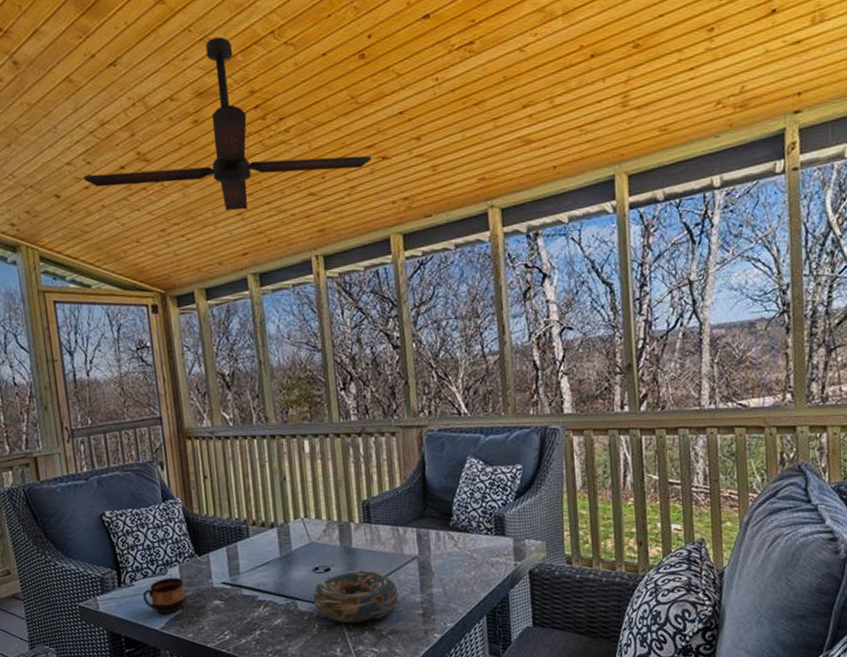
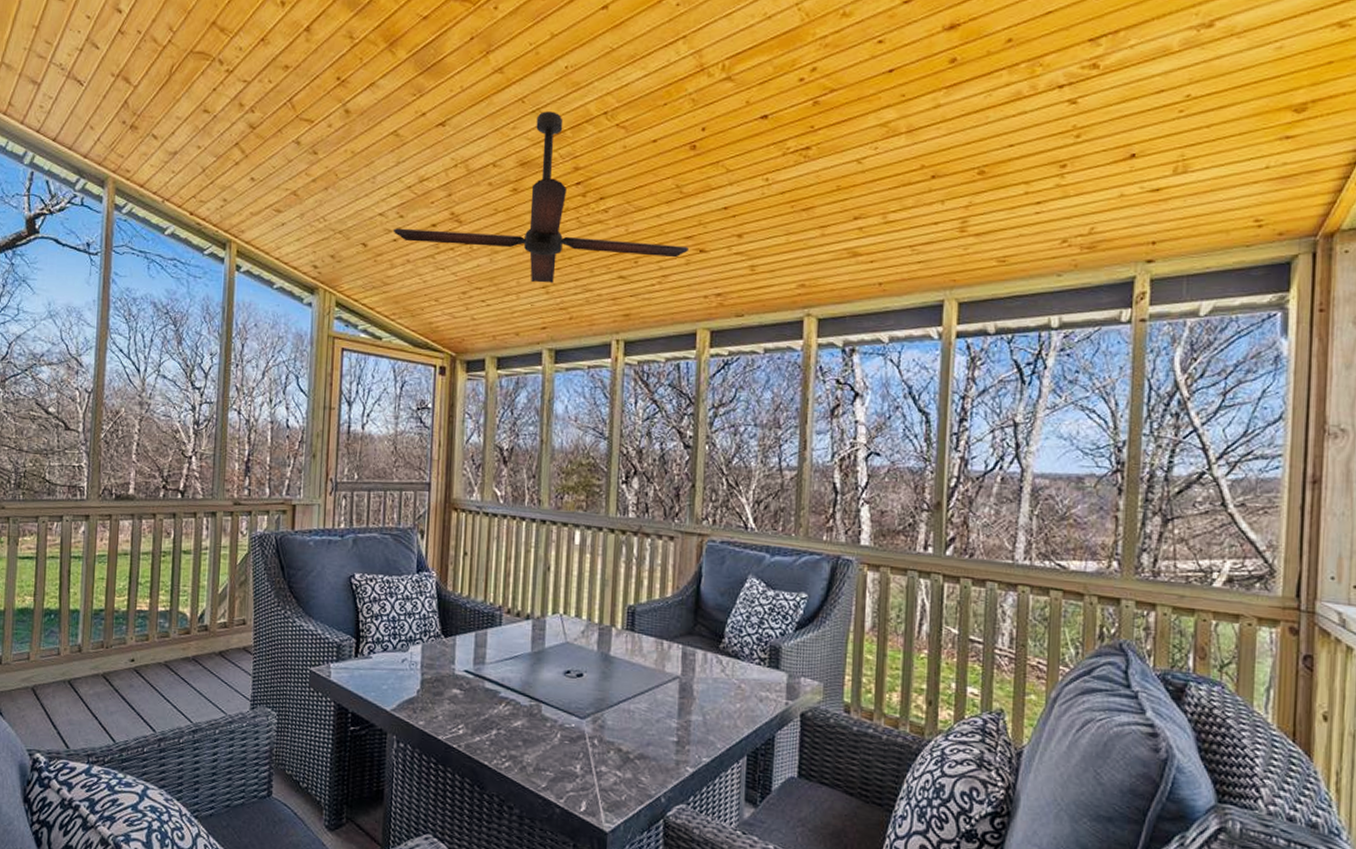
cup: present [142,577,186,613] -> none [378,655,424,694]
decorative bowl: present [313,570,400,623] -> none [560,680,655,740]

